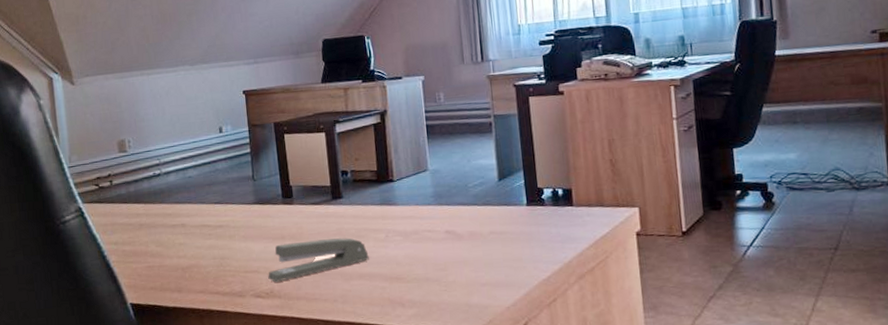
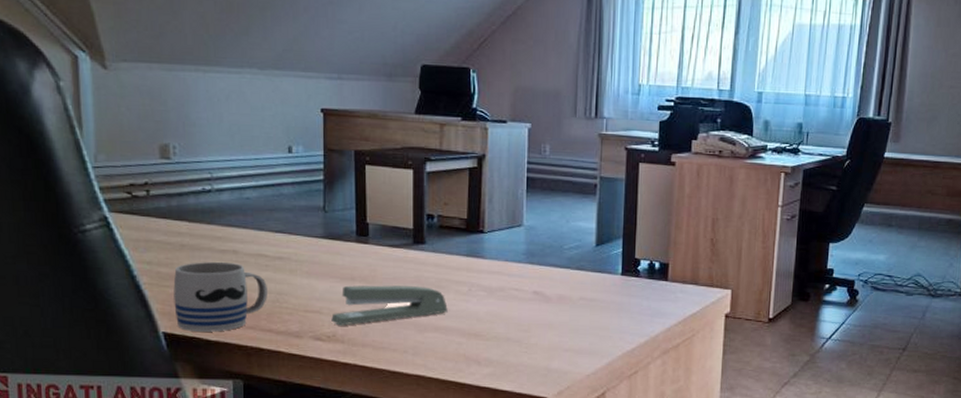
mug: none [136,235,213,300] -> present [173,261,267,332]

